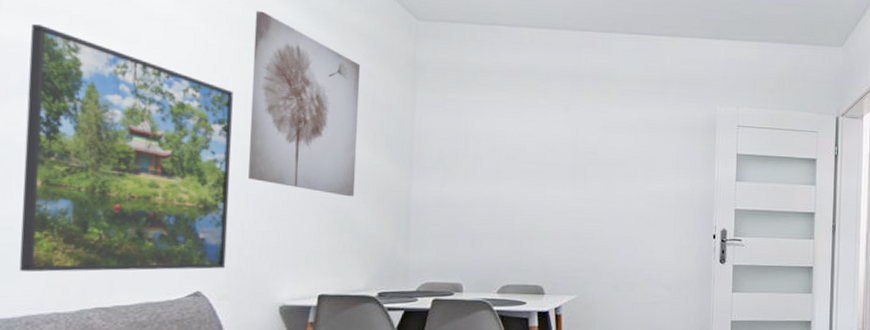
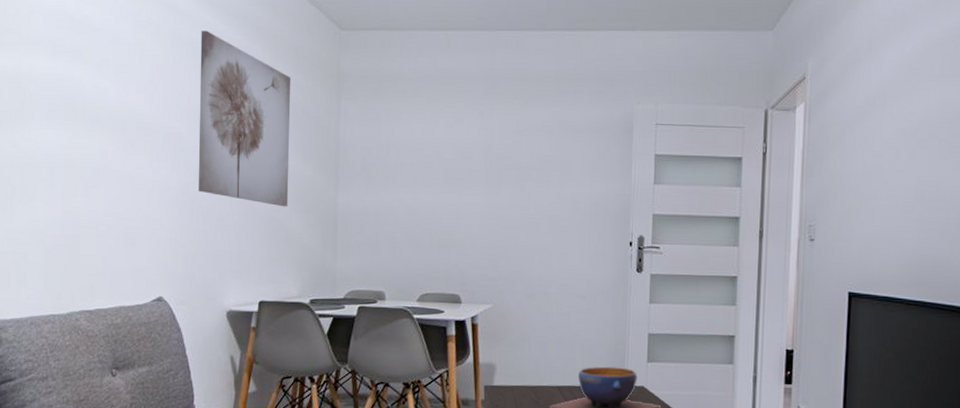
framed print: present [20,24,233,272] -> none [24,55,184,278]

